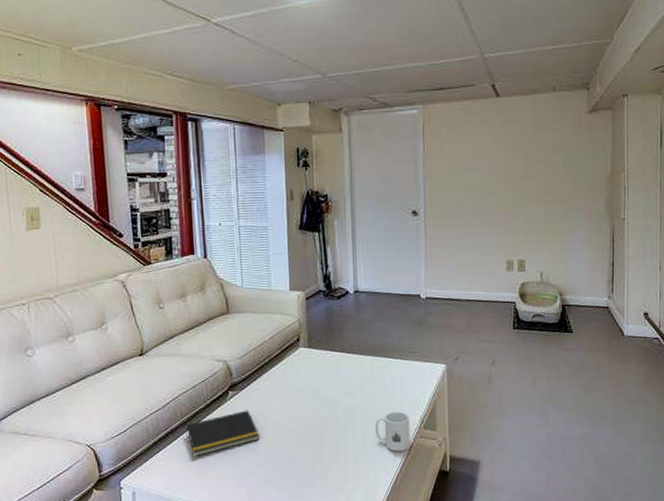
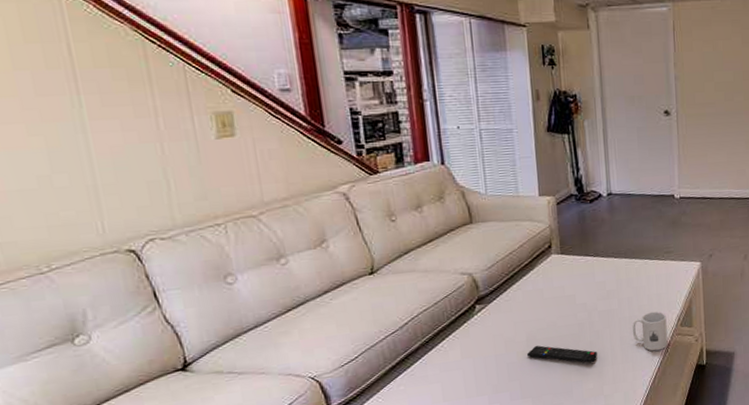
notepad: present [185,410,260,456] -> none [428,323,512,377]
remote control: none [274,435,340,458] -> present [527,345,597,364]

